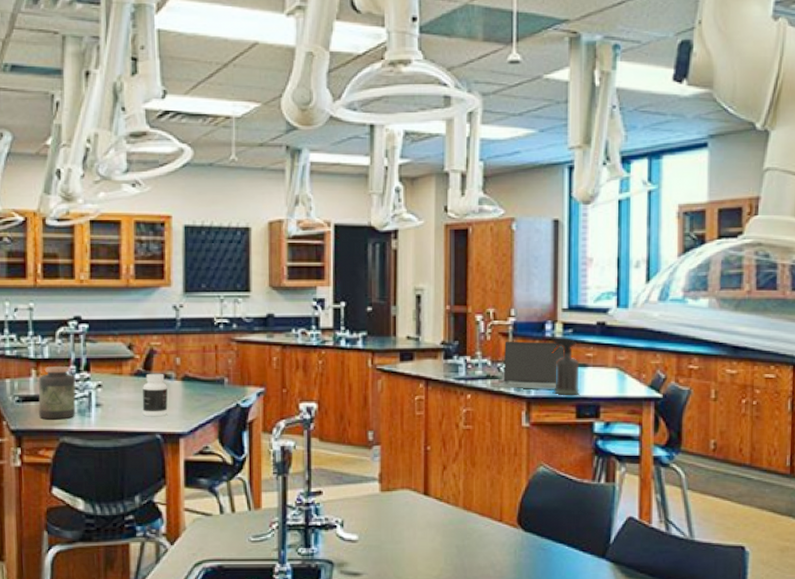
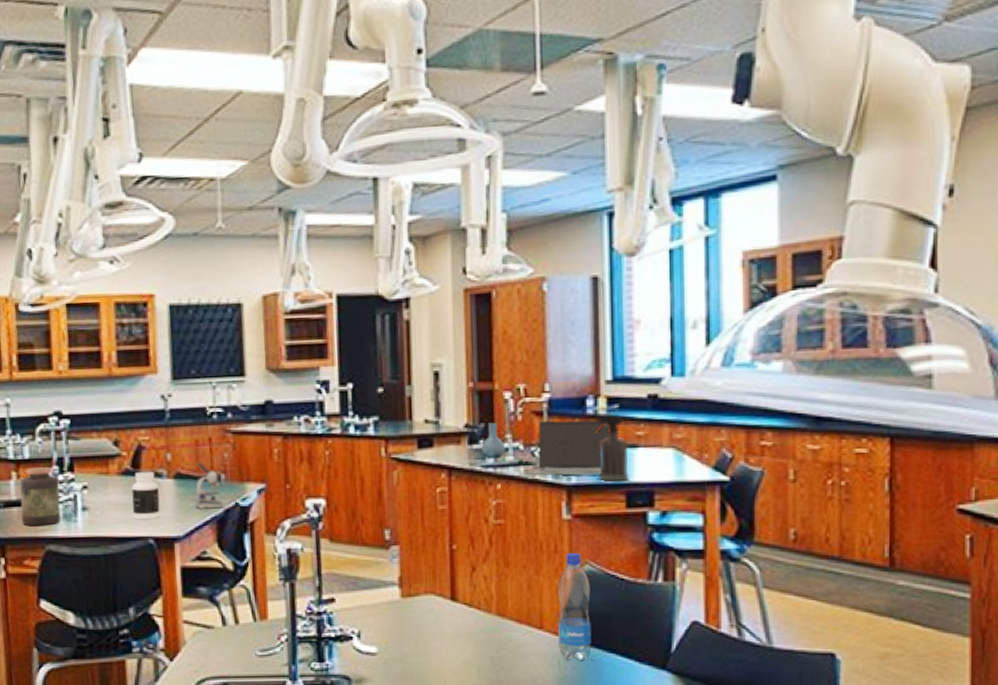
microscope: none [199,366,226,410] -> present [194,461,224,510]
flask: none [455,341,476,372] -> present [481,422,506,459]
bottle: none [516,455,544,550] -> present [557,552,592,662]

